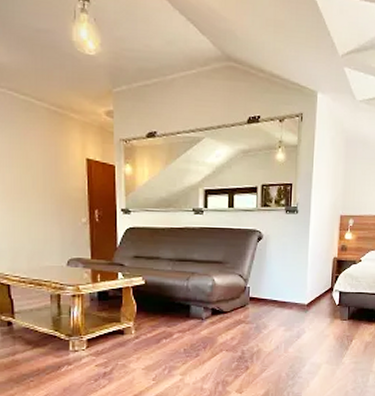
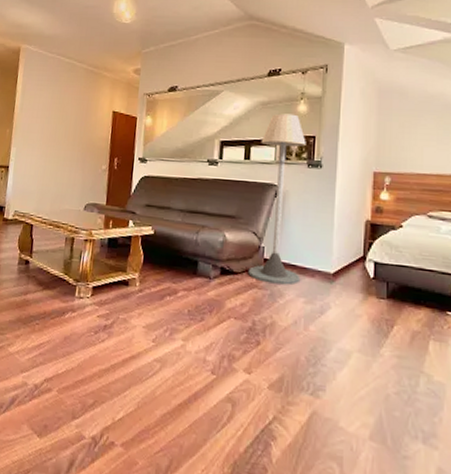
floor lamp: none [236,161,284,318] -> present [248,113,306,286]

